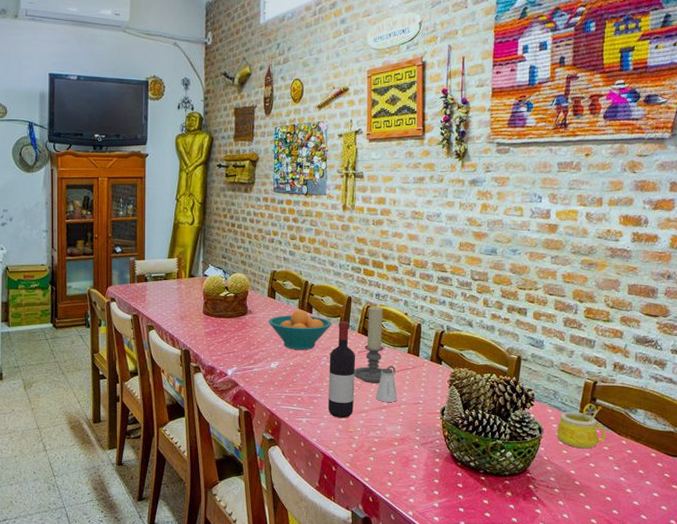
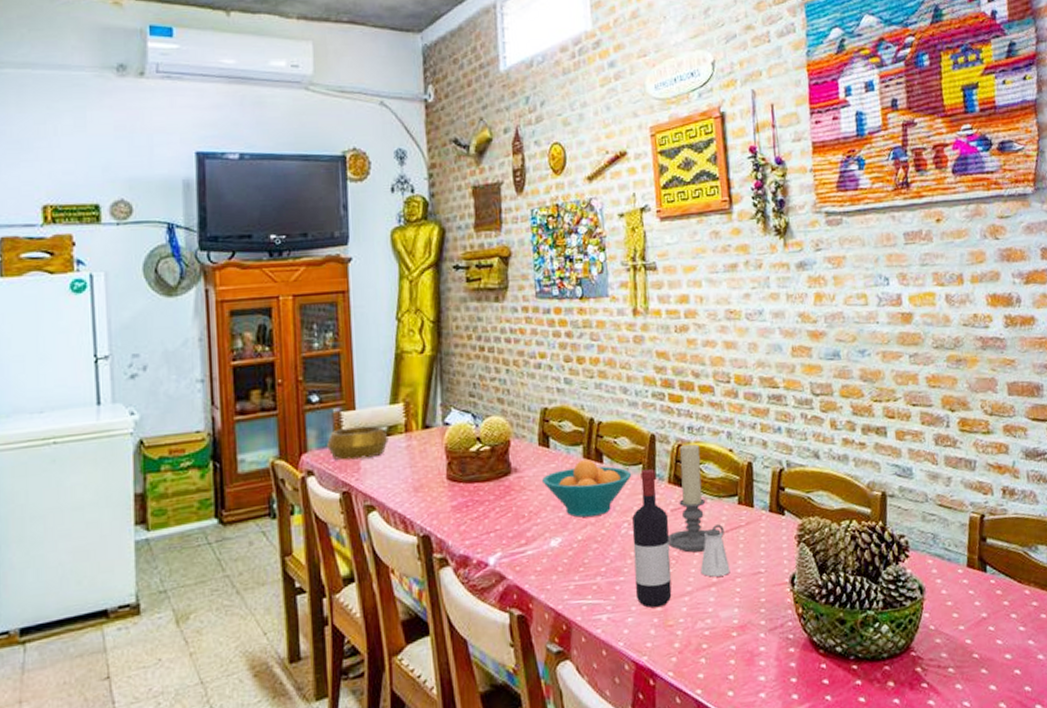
decorative bowl: none [125,272,166,294] -> present [327,425,389,461]
mug: present [557,403,606,449] -> none [942,544,1004,608]

